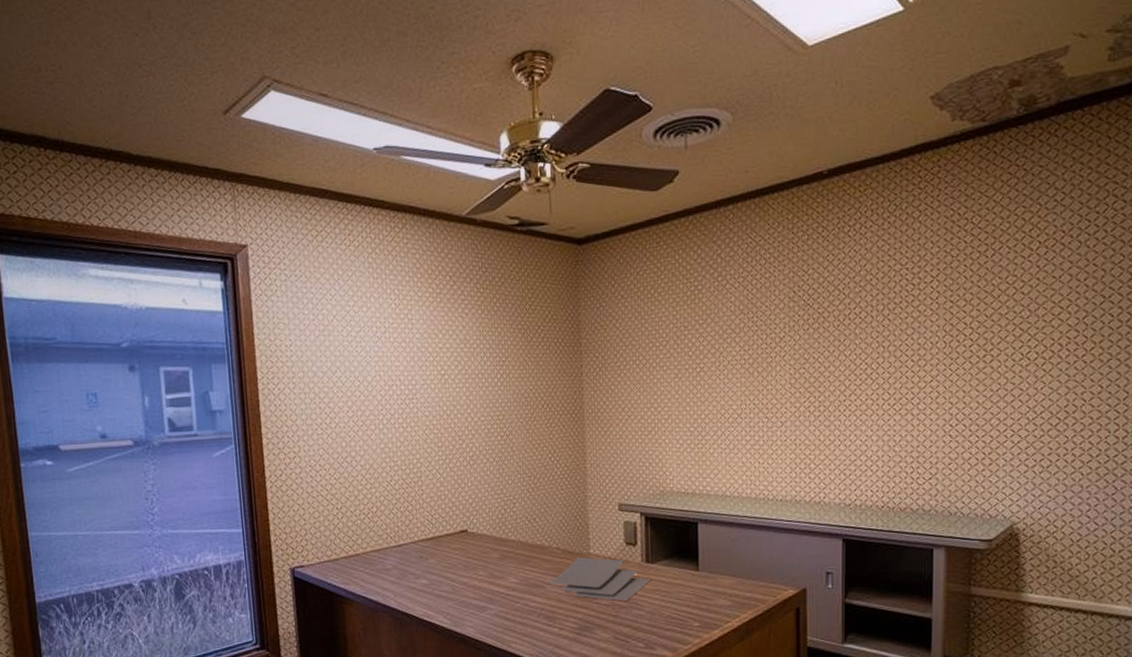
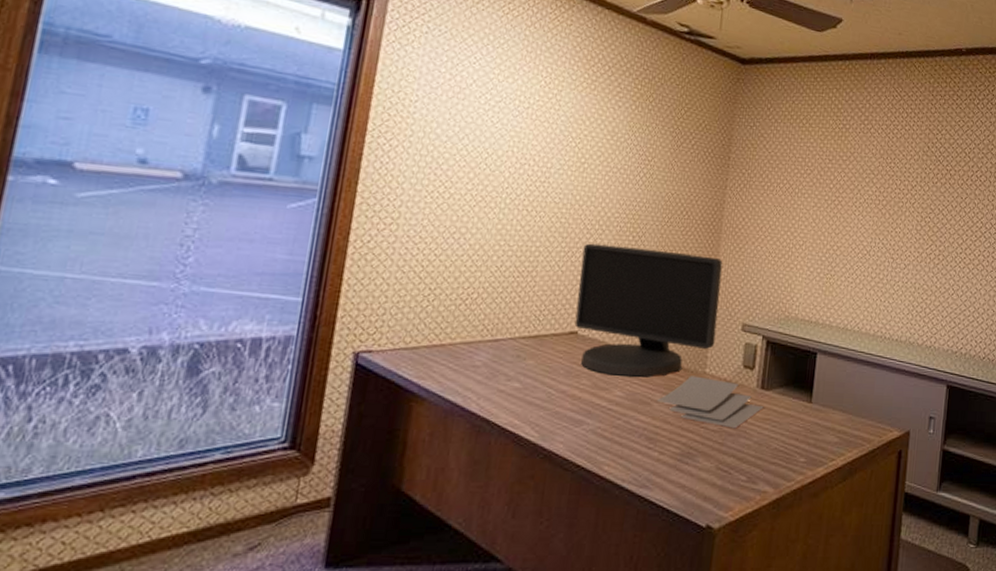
monitor: none [458,444,594,565] -> present [574,243,723,377]

